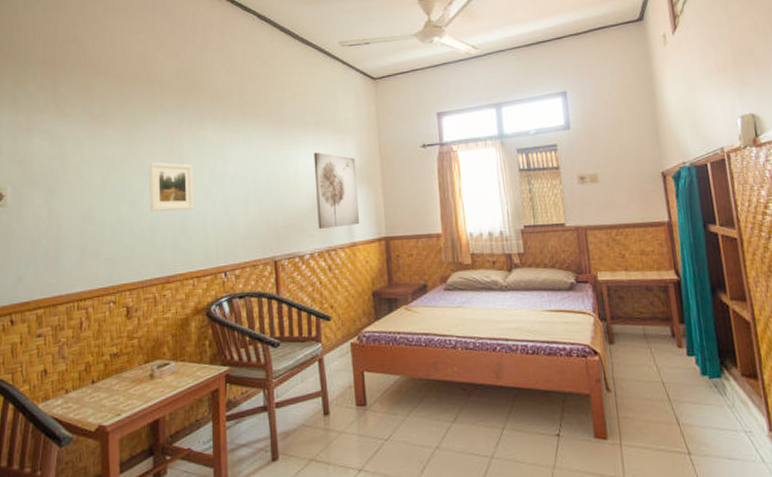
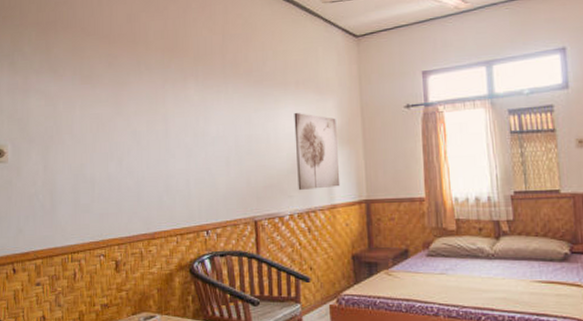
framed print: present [148,162,195,211] -> none [134,121,178,170]

